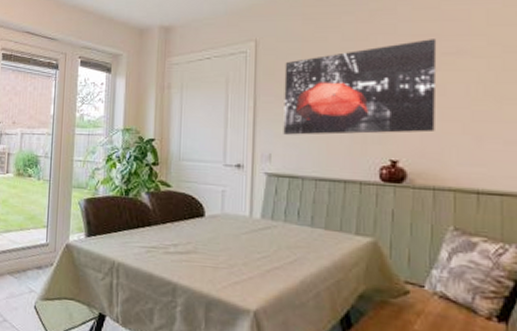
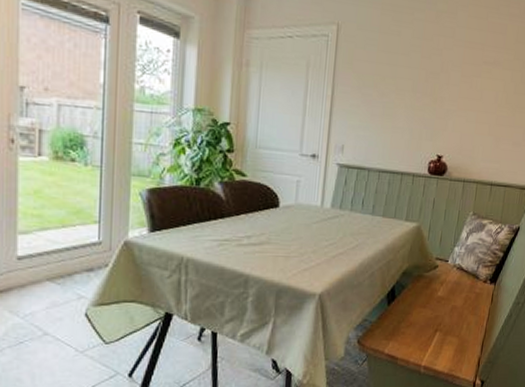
wall art: present [283,39,437,135] -> none [356,47,482,132]

